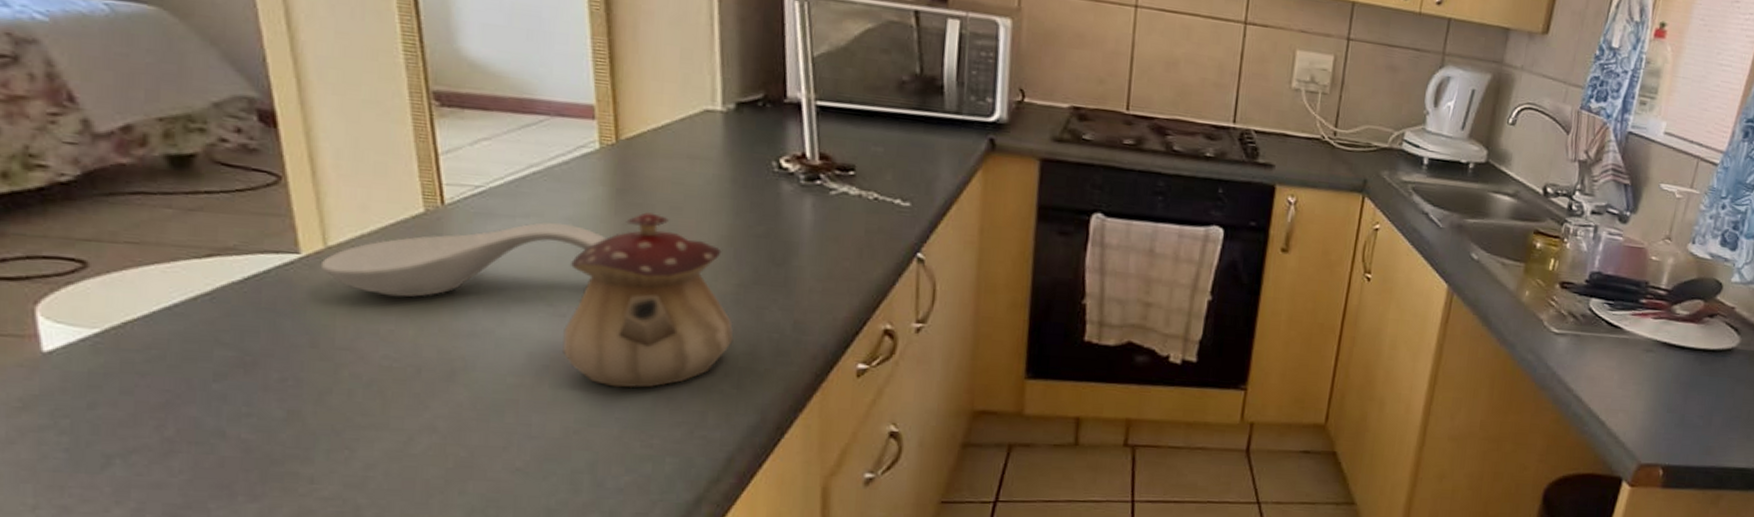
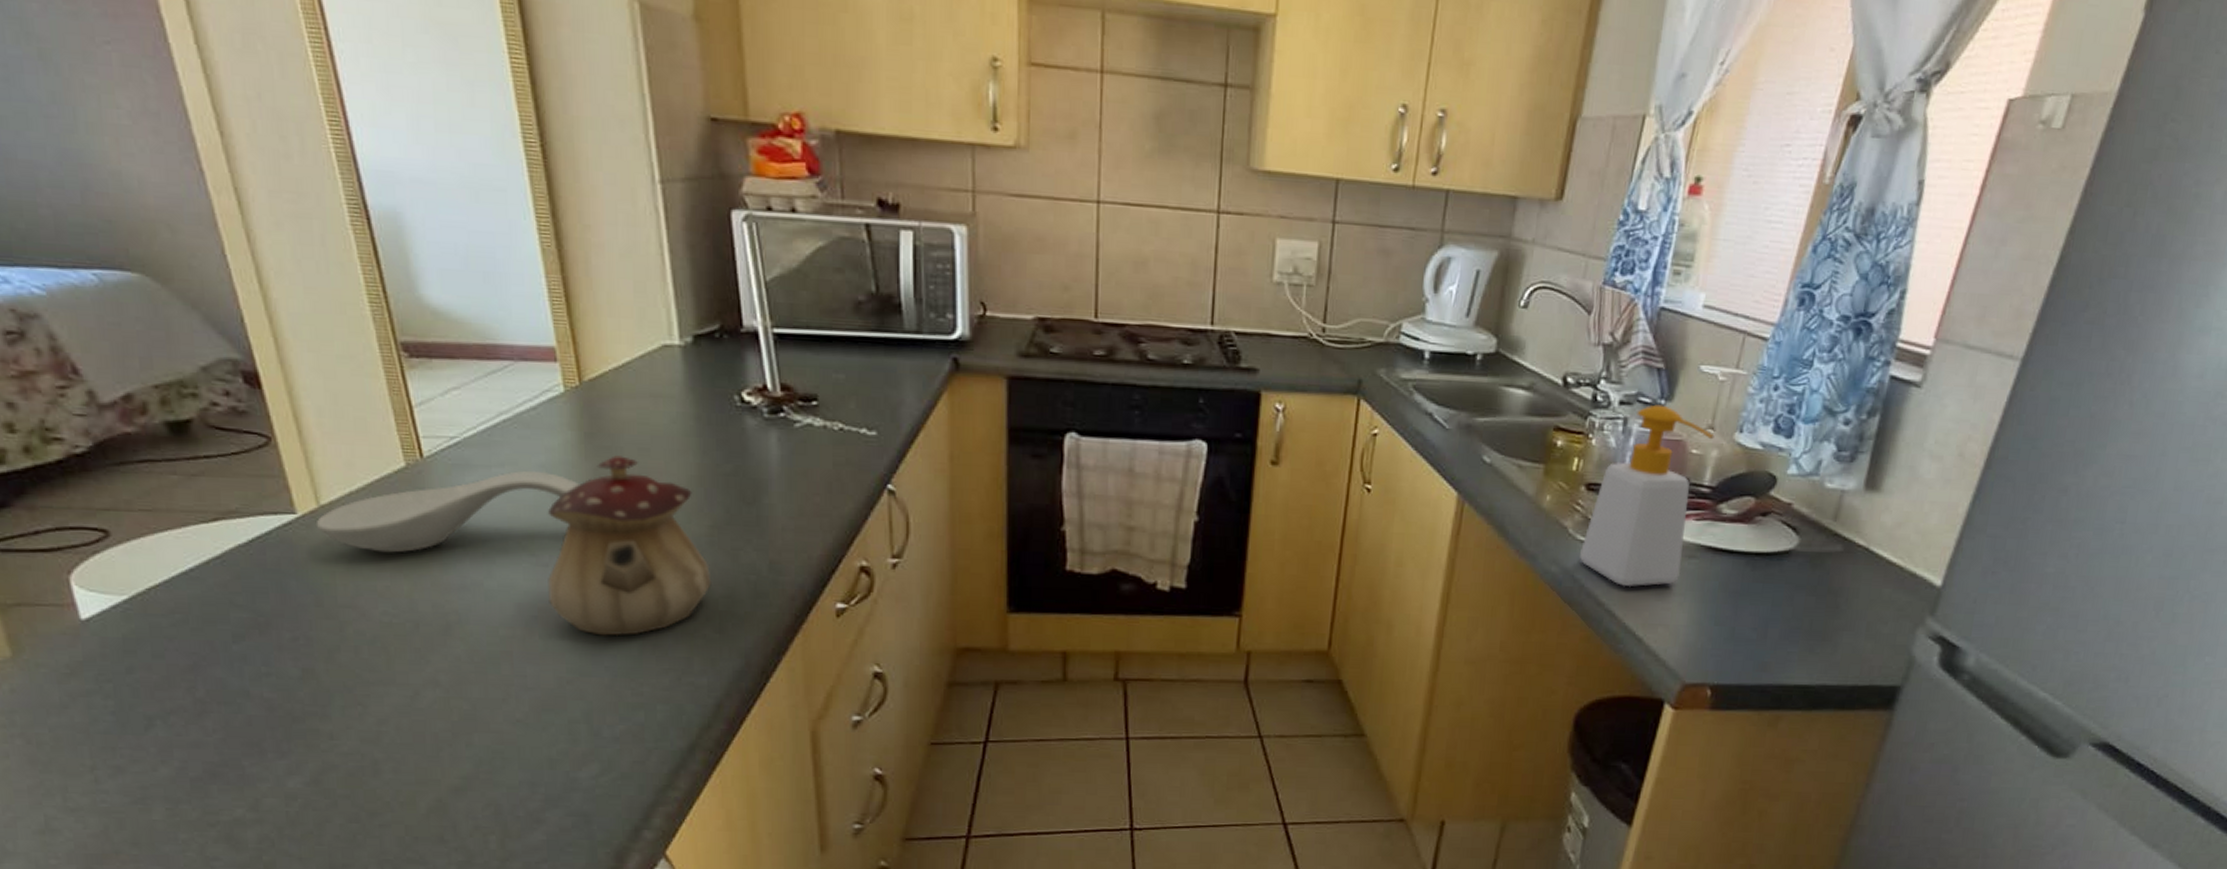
soap bottle: none [1553,215,1671,375] -> present [1580,404,1714,586]

